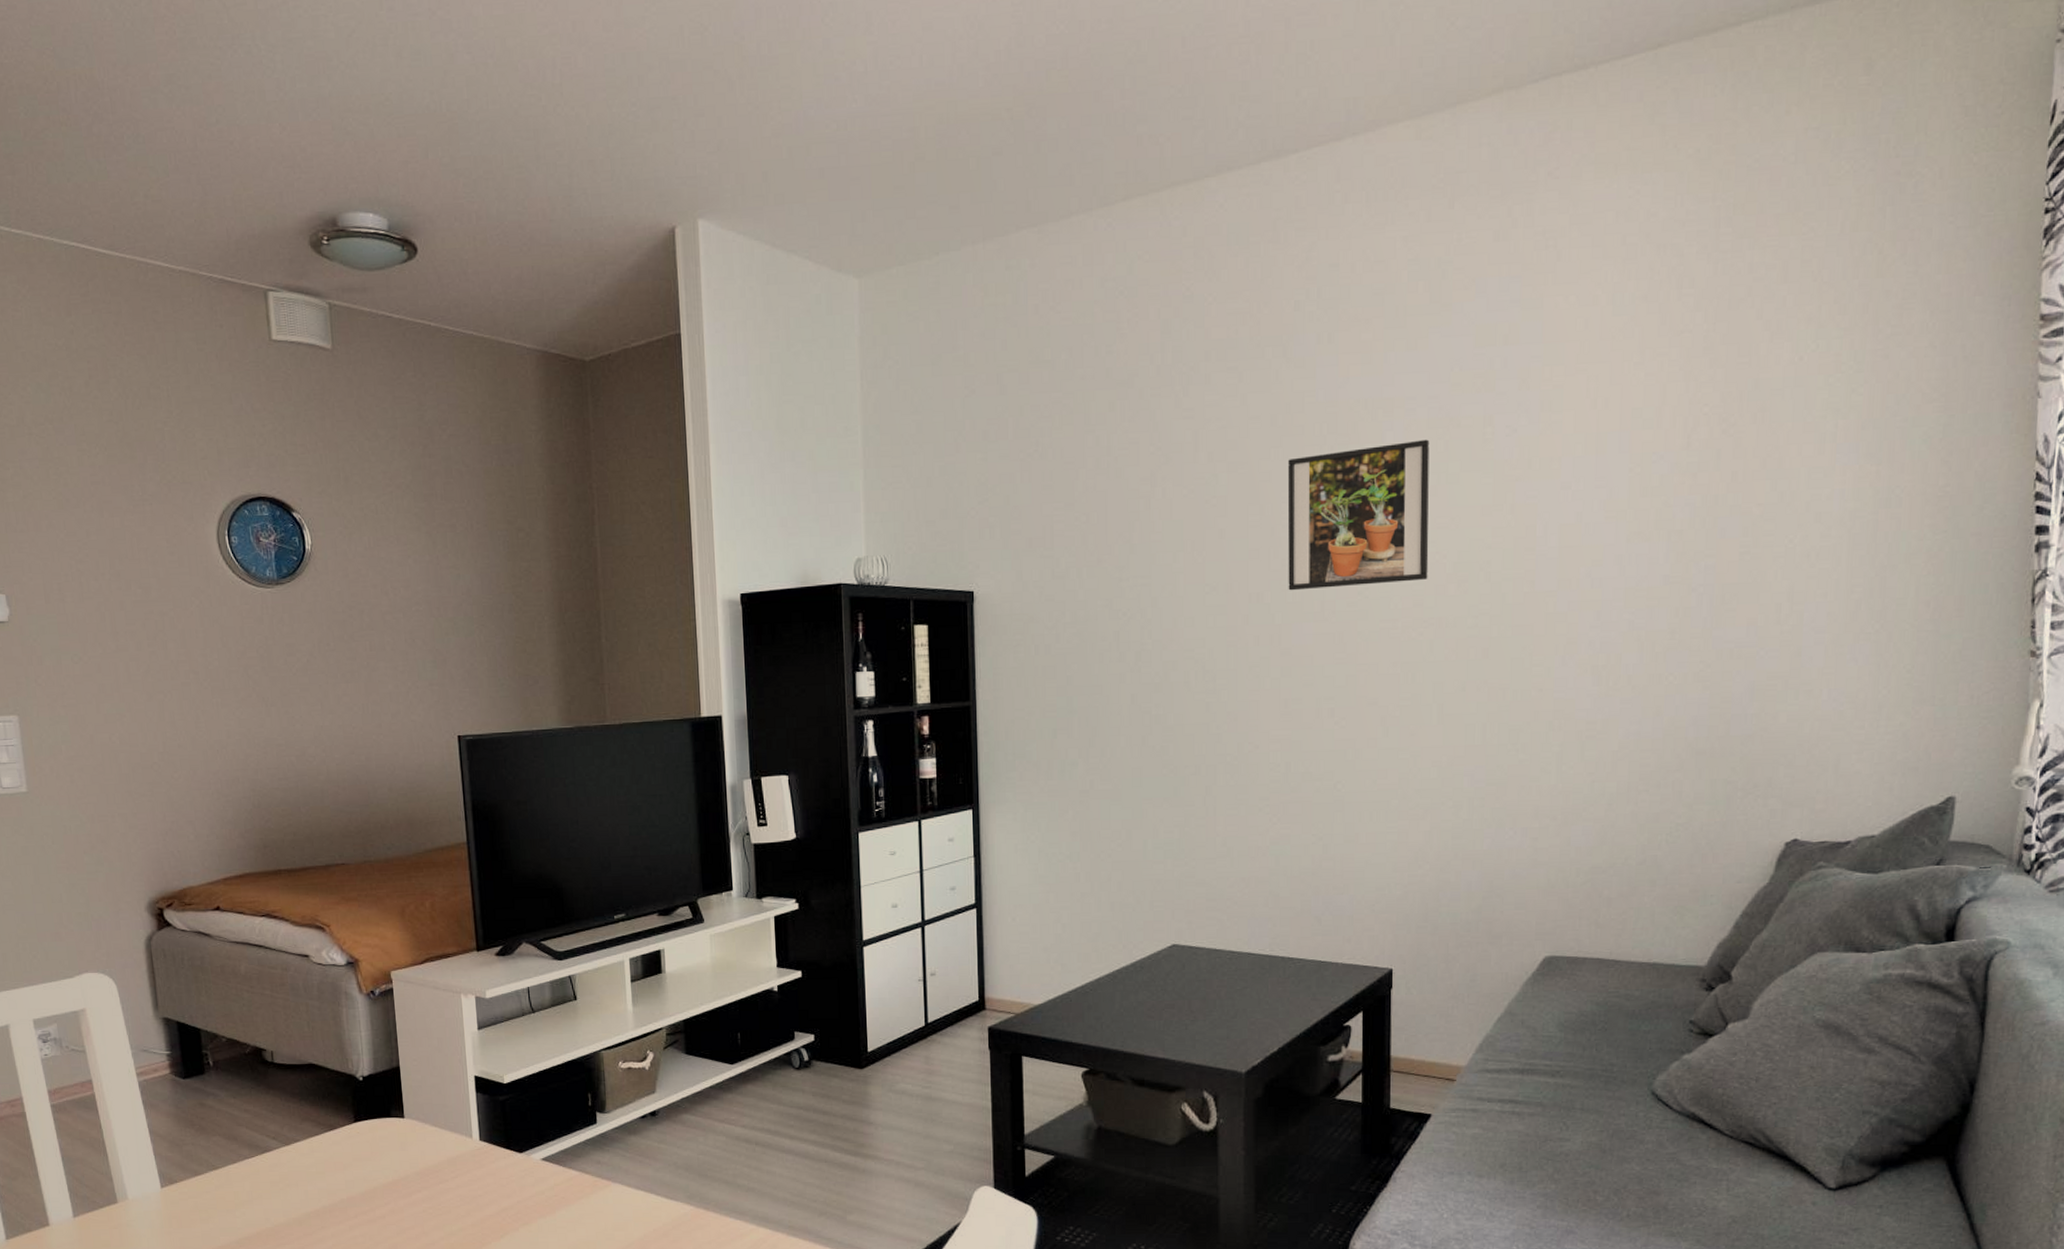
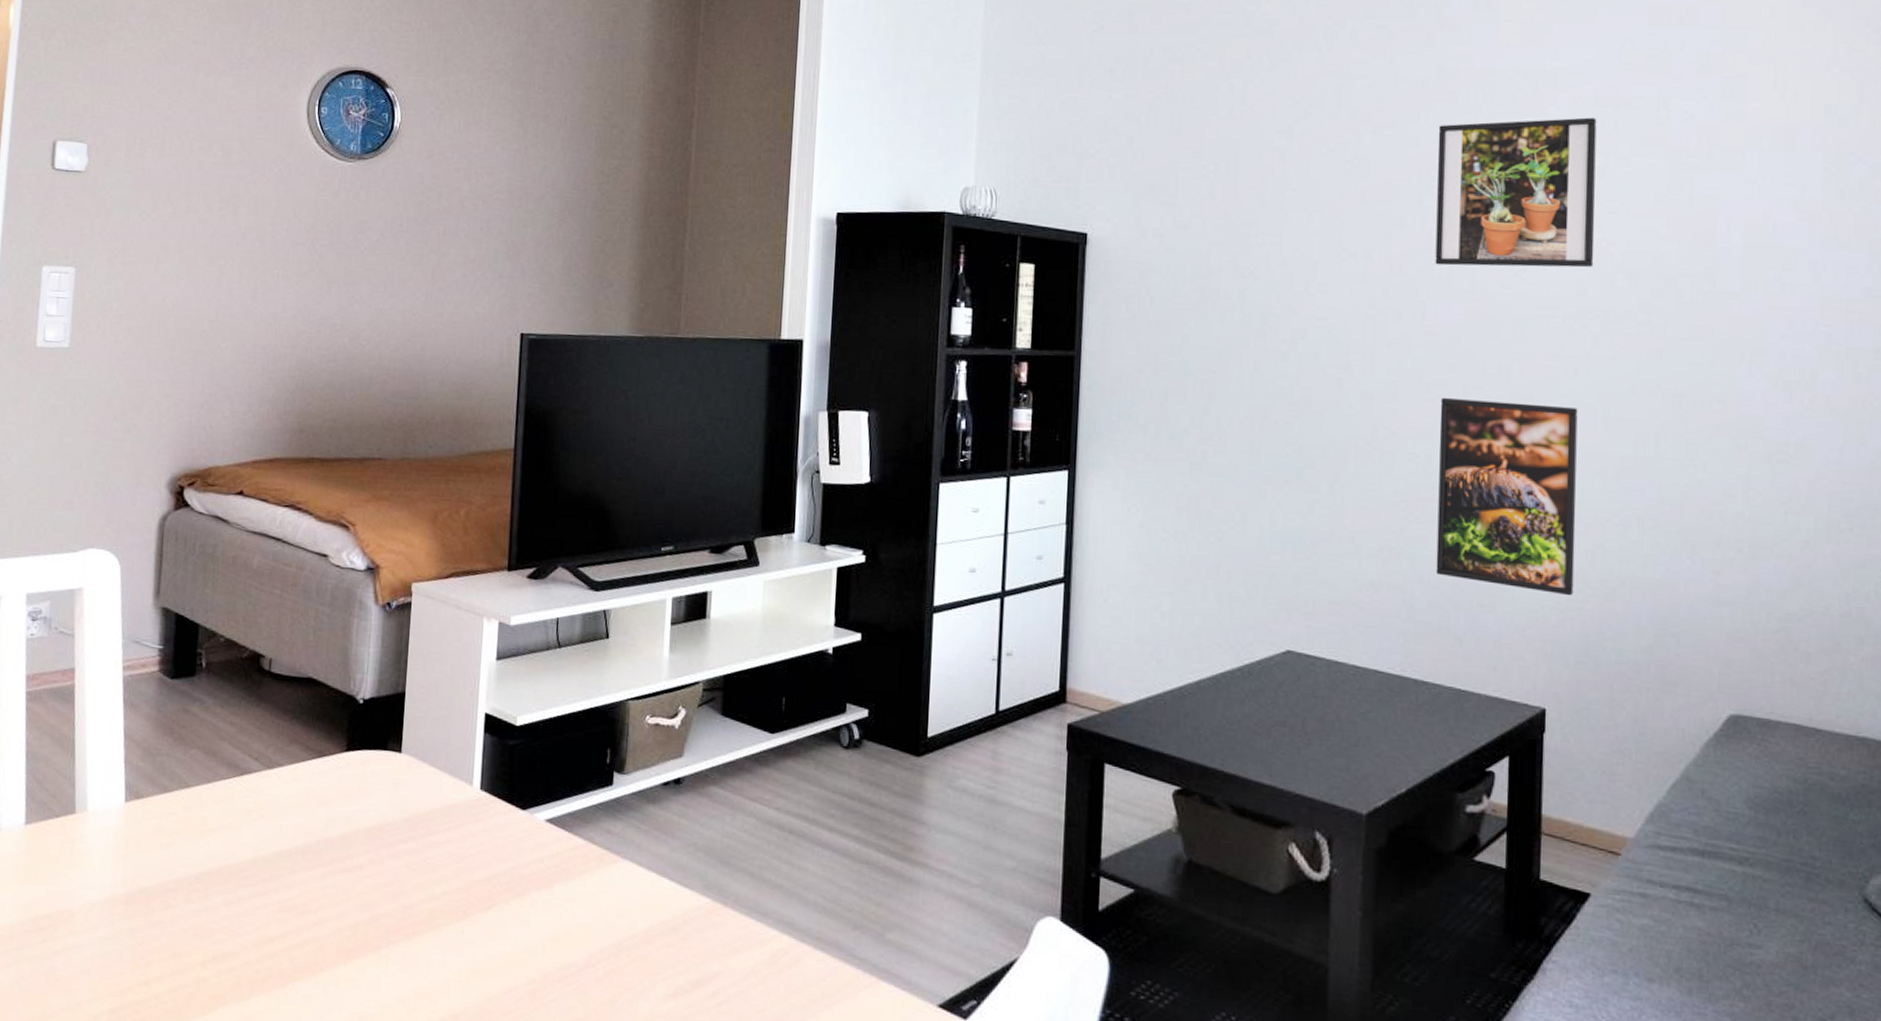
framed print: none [1296,708,1416,872] -> present [1436,397,1578,596]

